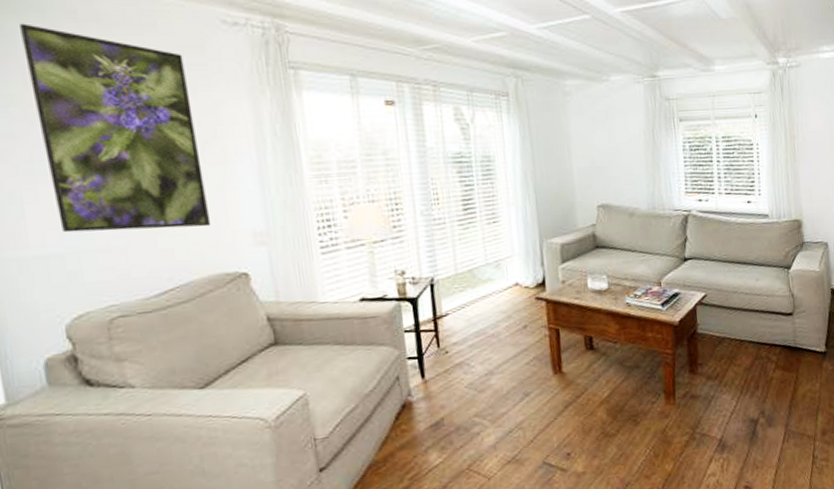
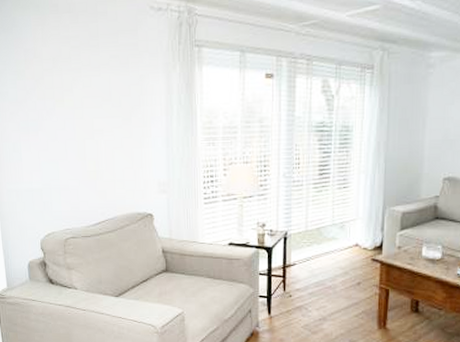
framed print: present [20,23,212,233] -> none [25,16,131,176]

